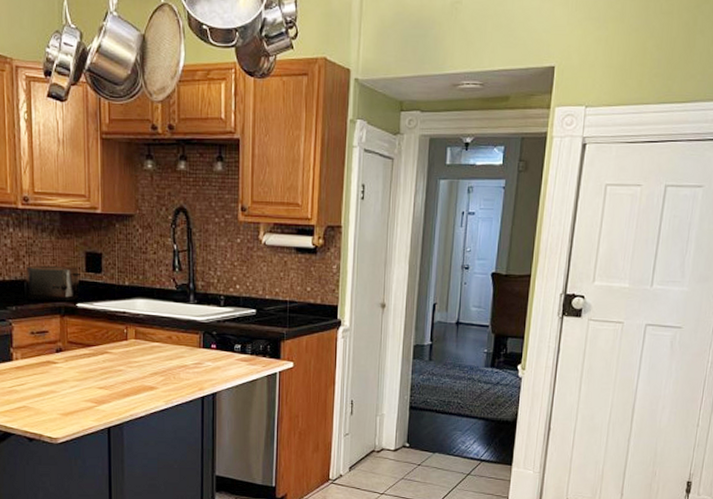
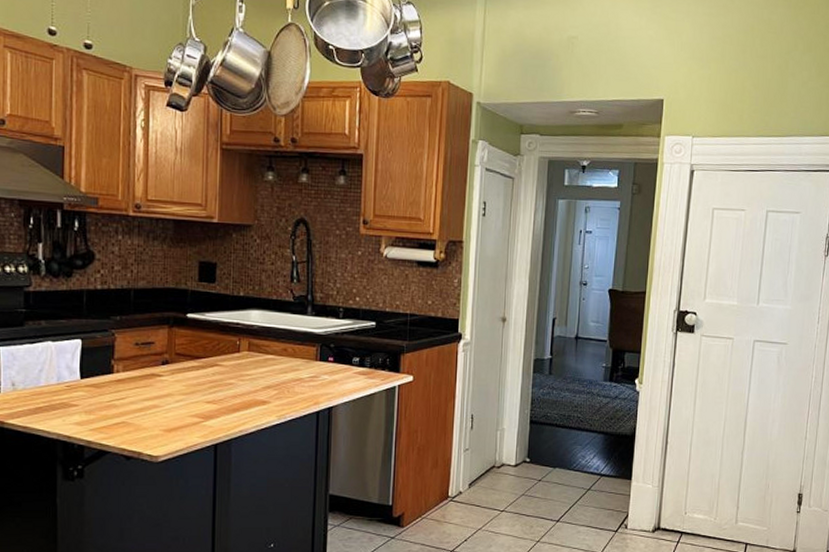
toaster: present [26,265,80,302] -> none [133,273,192,312]

